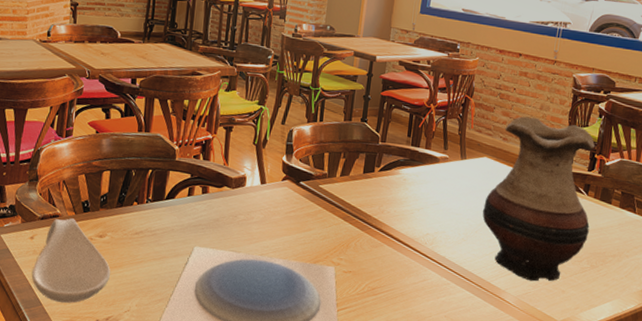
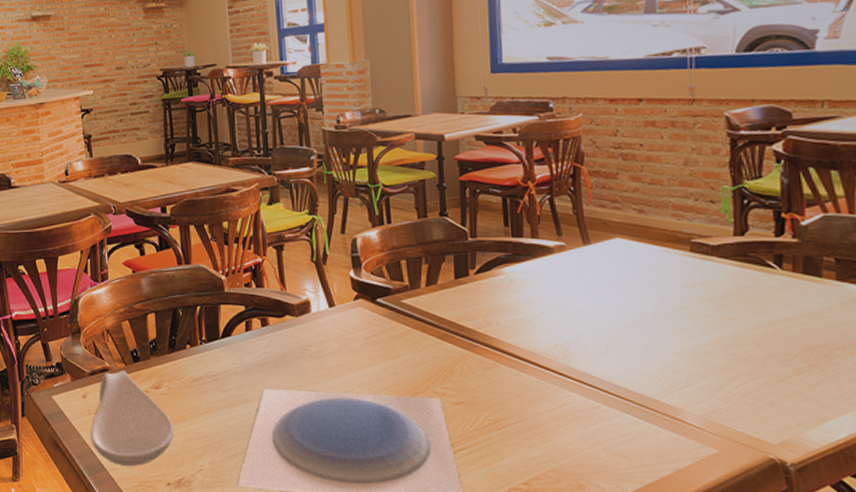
vase: present [482,116,595,281] -> none [627,177,796,394]

